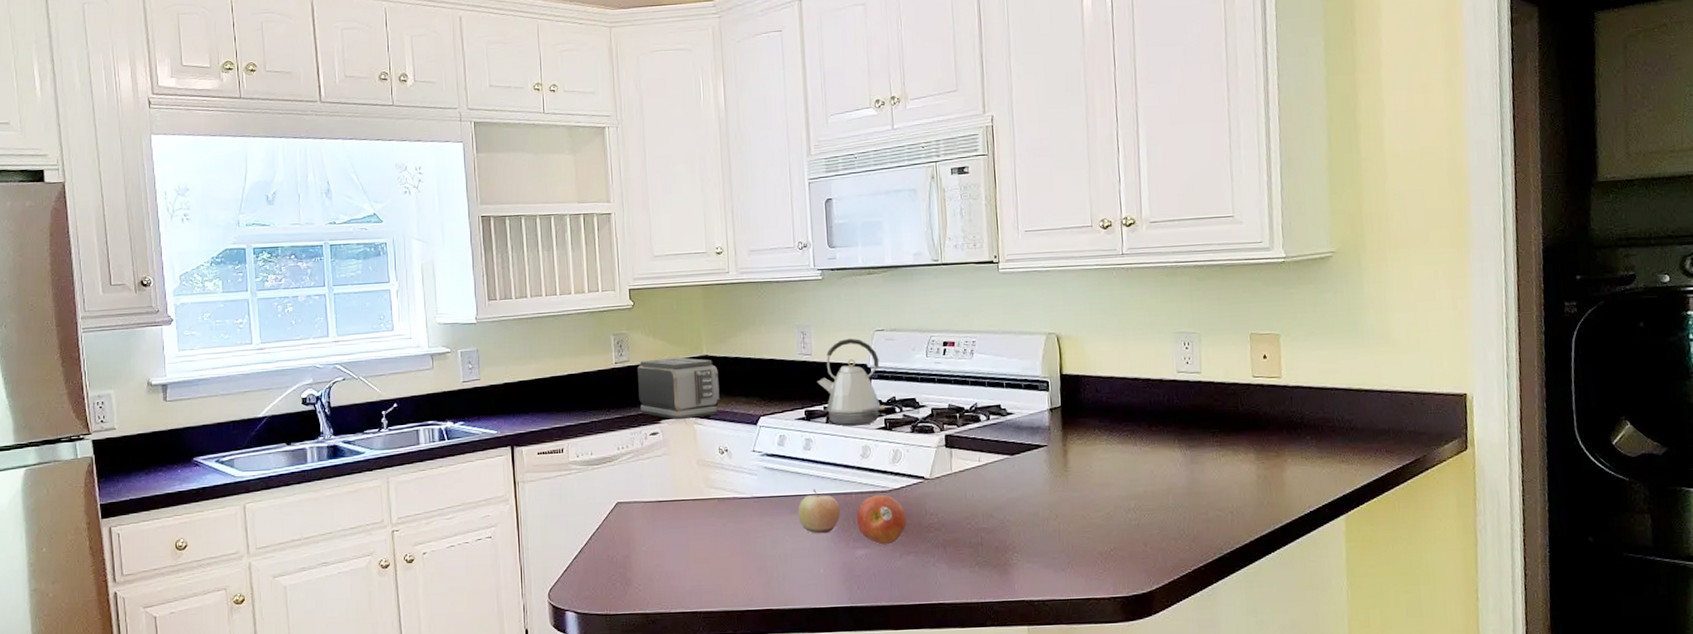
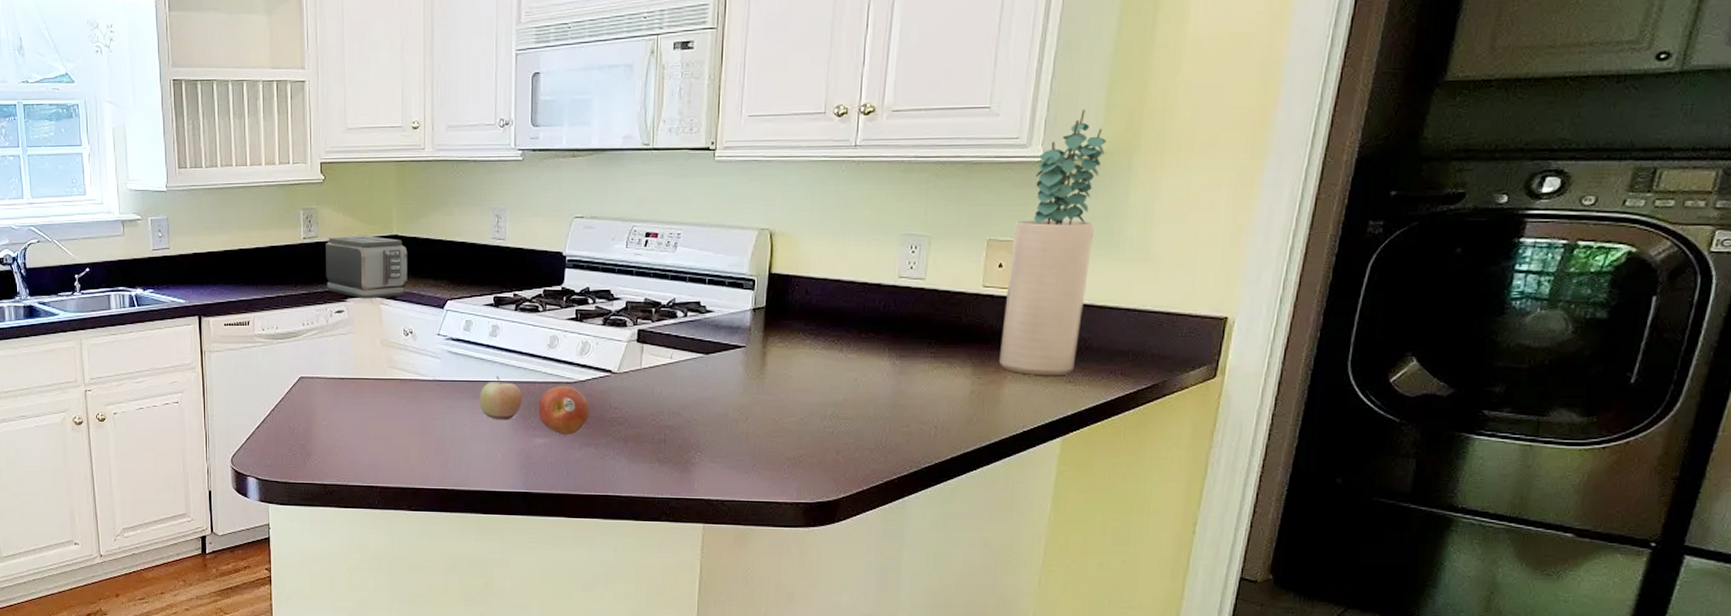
kettle: present [817,338,885,426] -> none [508,224,577,315]
vase: none [1271,215,1345,458] -> present [999,109,1106,376]

